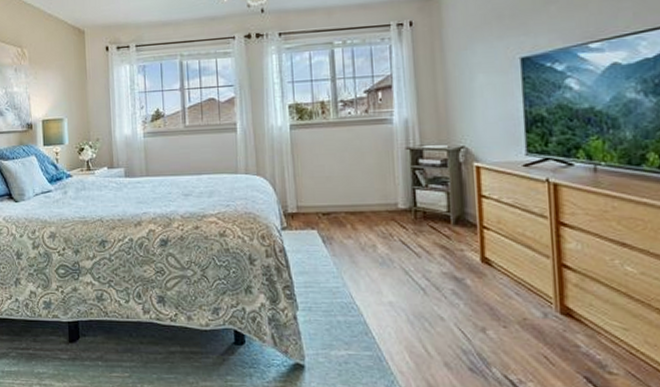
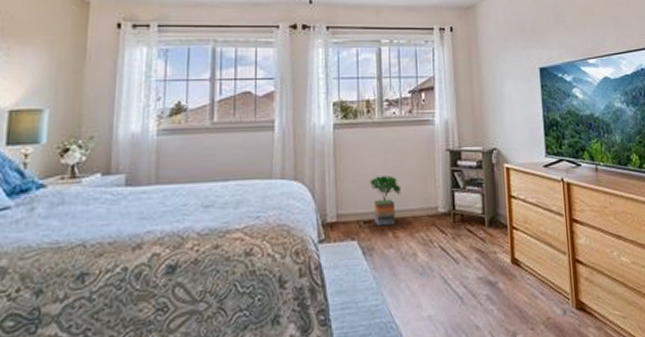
potted tree: none [327,172,359,219] -> present [370,175,402,227]

